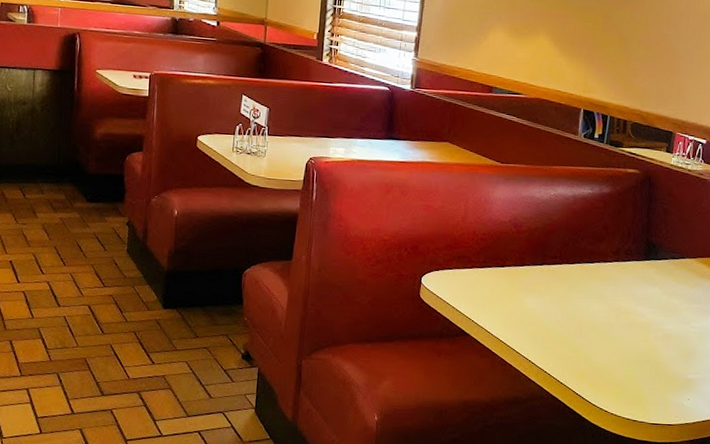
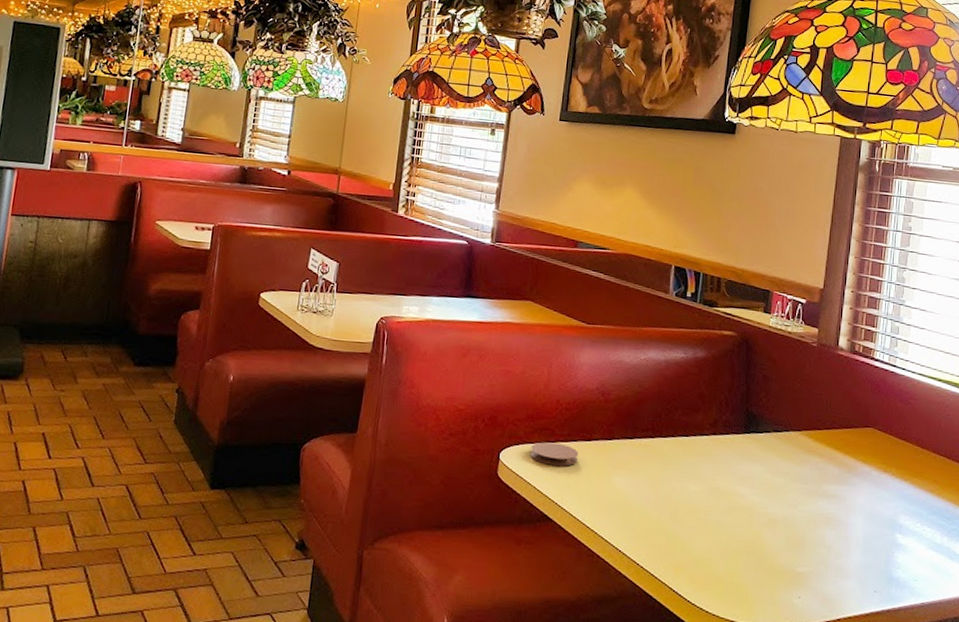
coaster: none [449,268,493,289] -> present [530,442,579,466]

